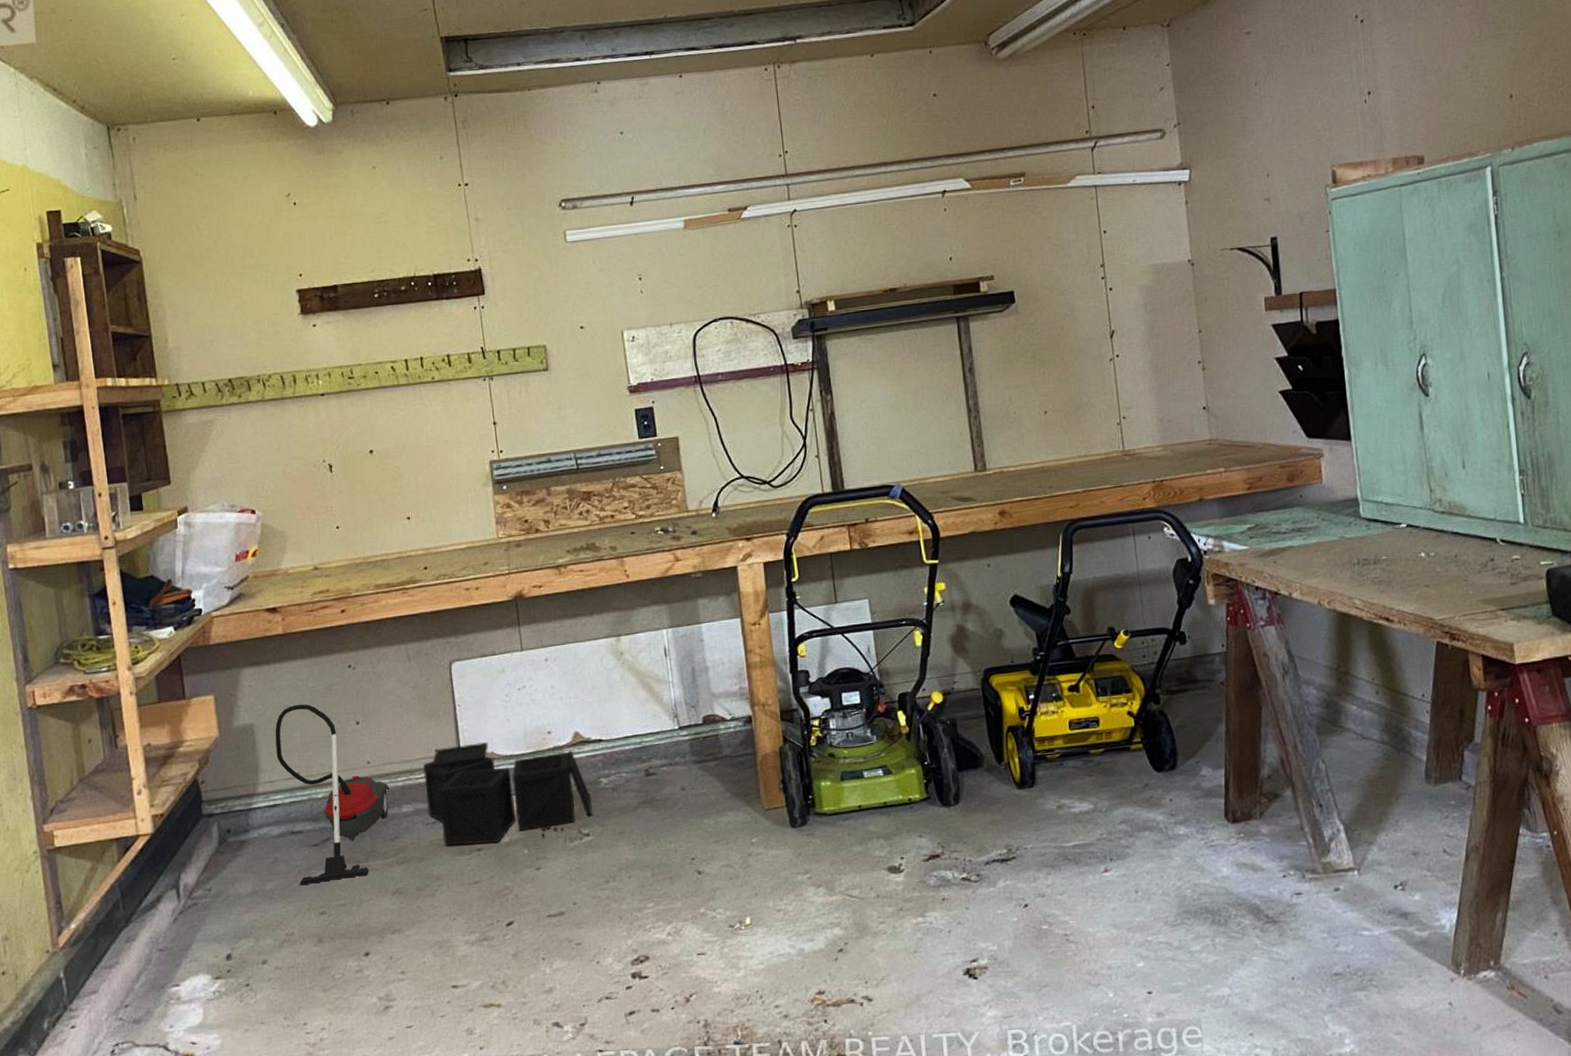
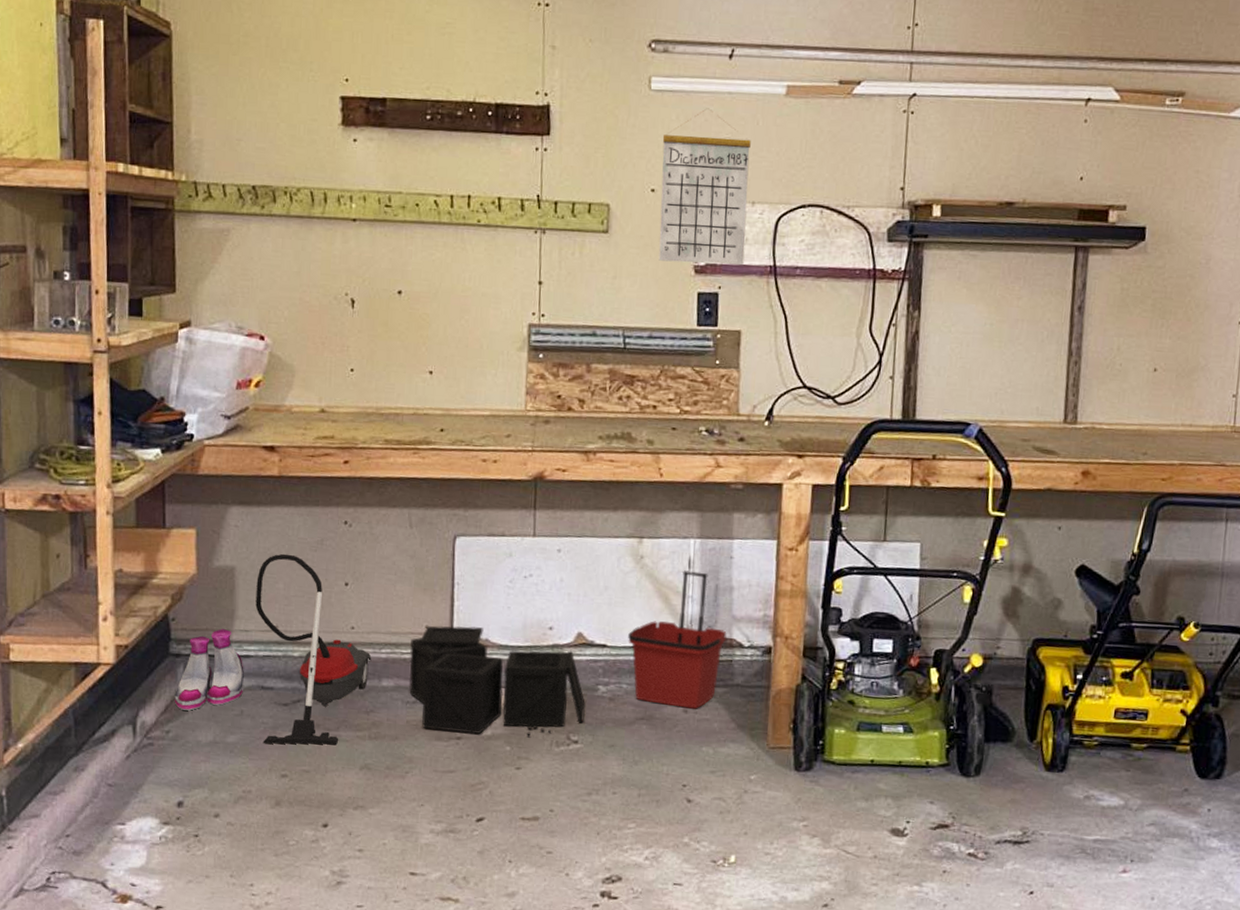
boots: none [211,783,276,867] -> present [174,629,245,711]
calendar: none [583,250,671,387] -> present [658,108,751,266]
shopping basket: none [620,658,710,786] -> present [628,570,727,709]

